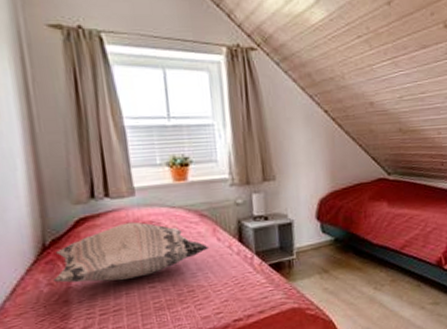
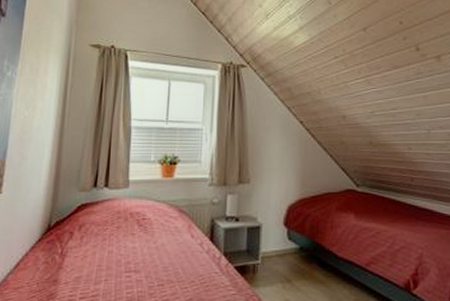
decorative pillow: present [54,222,208,283] -> none [50,212,182,267]

